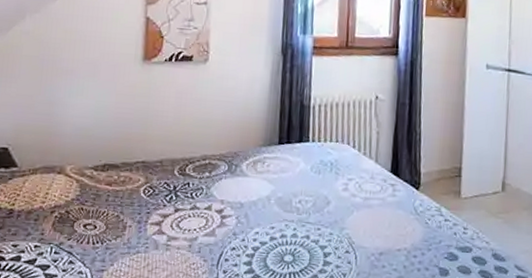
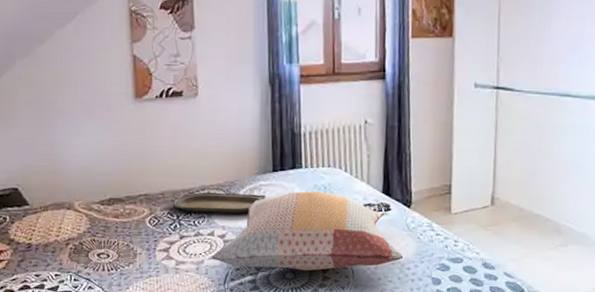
serving tray: none [168,162,270,187] -> present [170,193,266,214]
decorative pillow: none [206,166,410,254] -> present [211,191,403,271]

